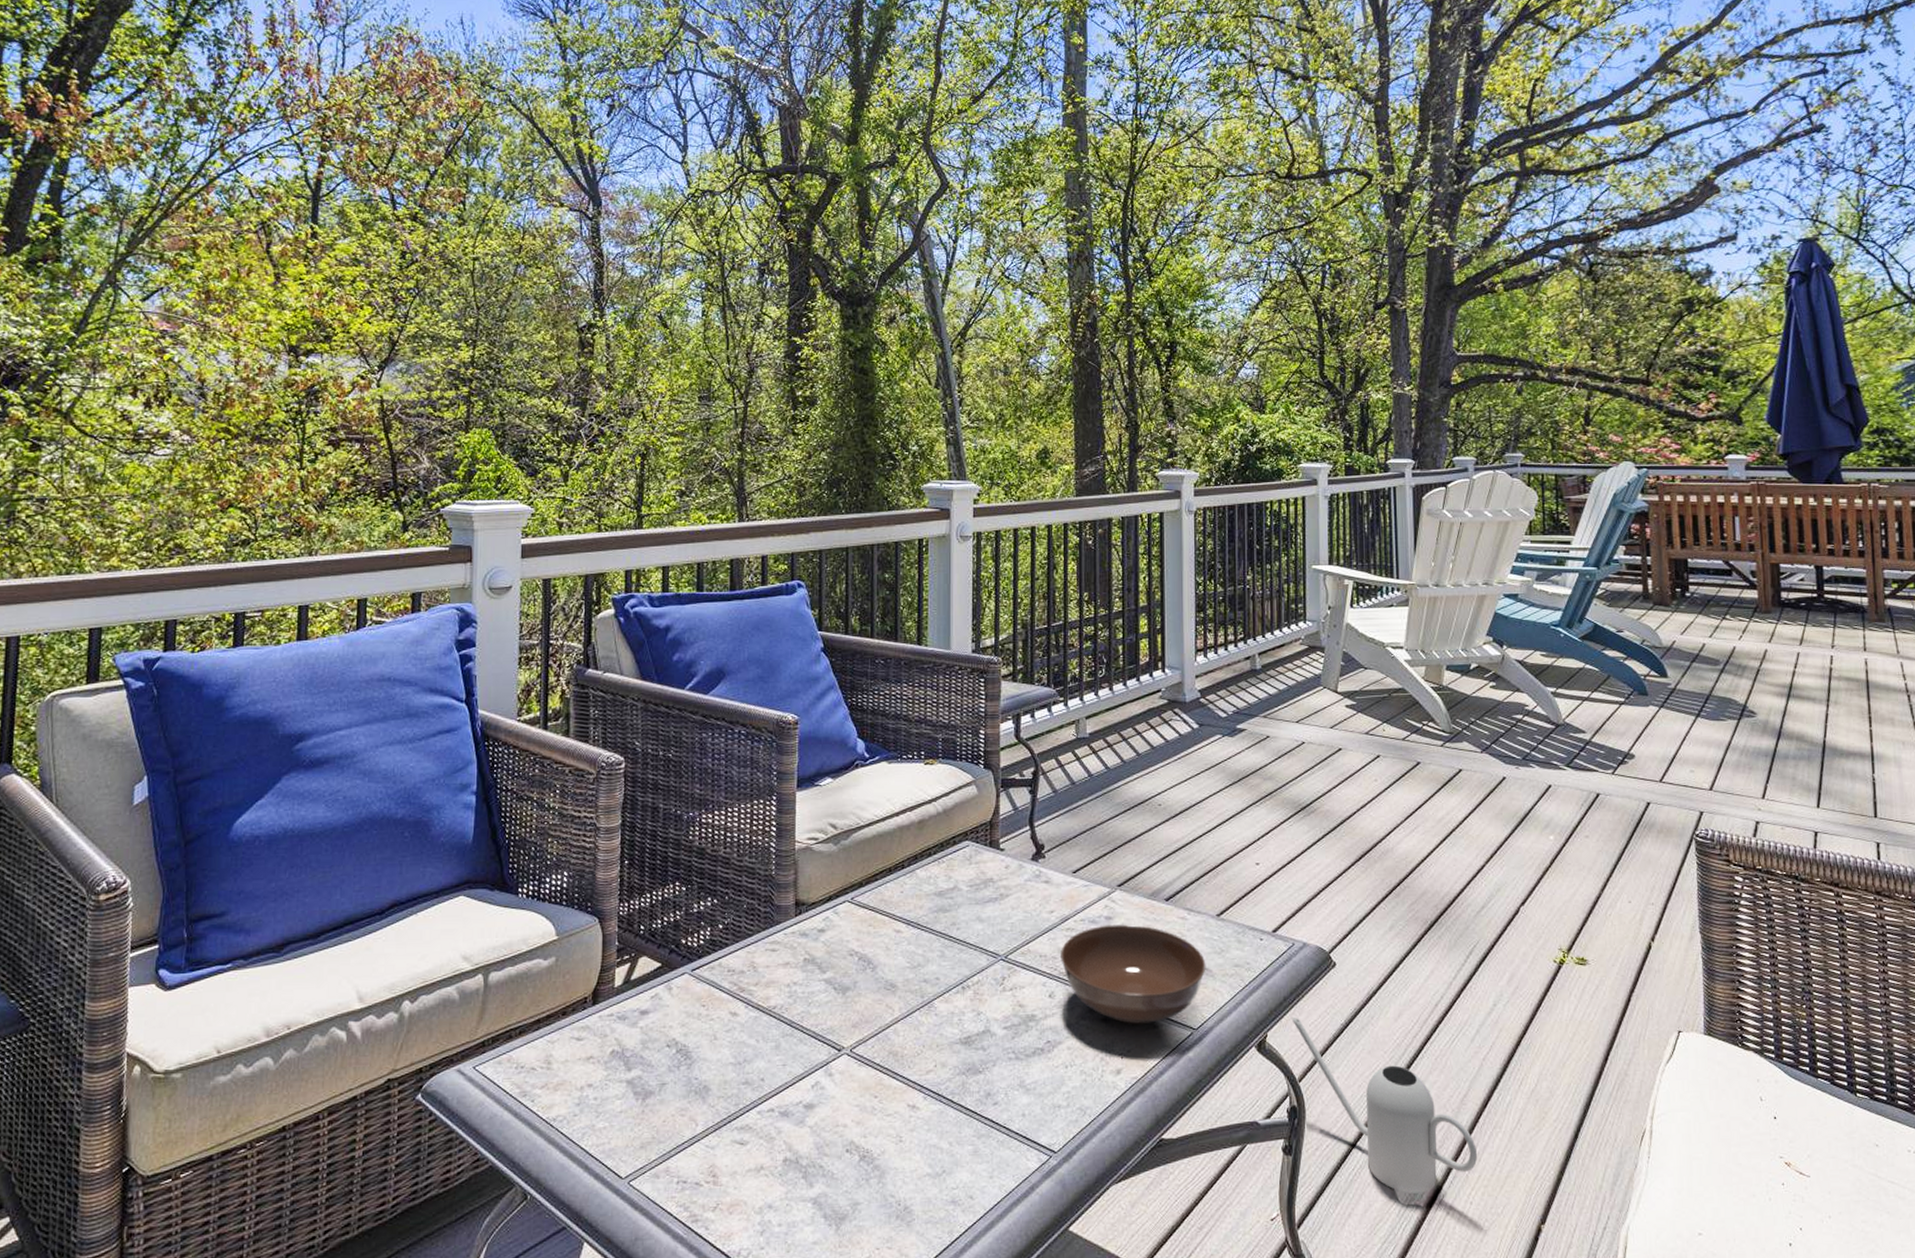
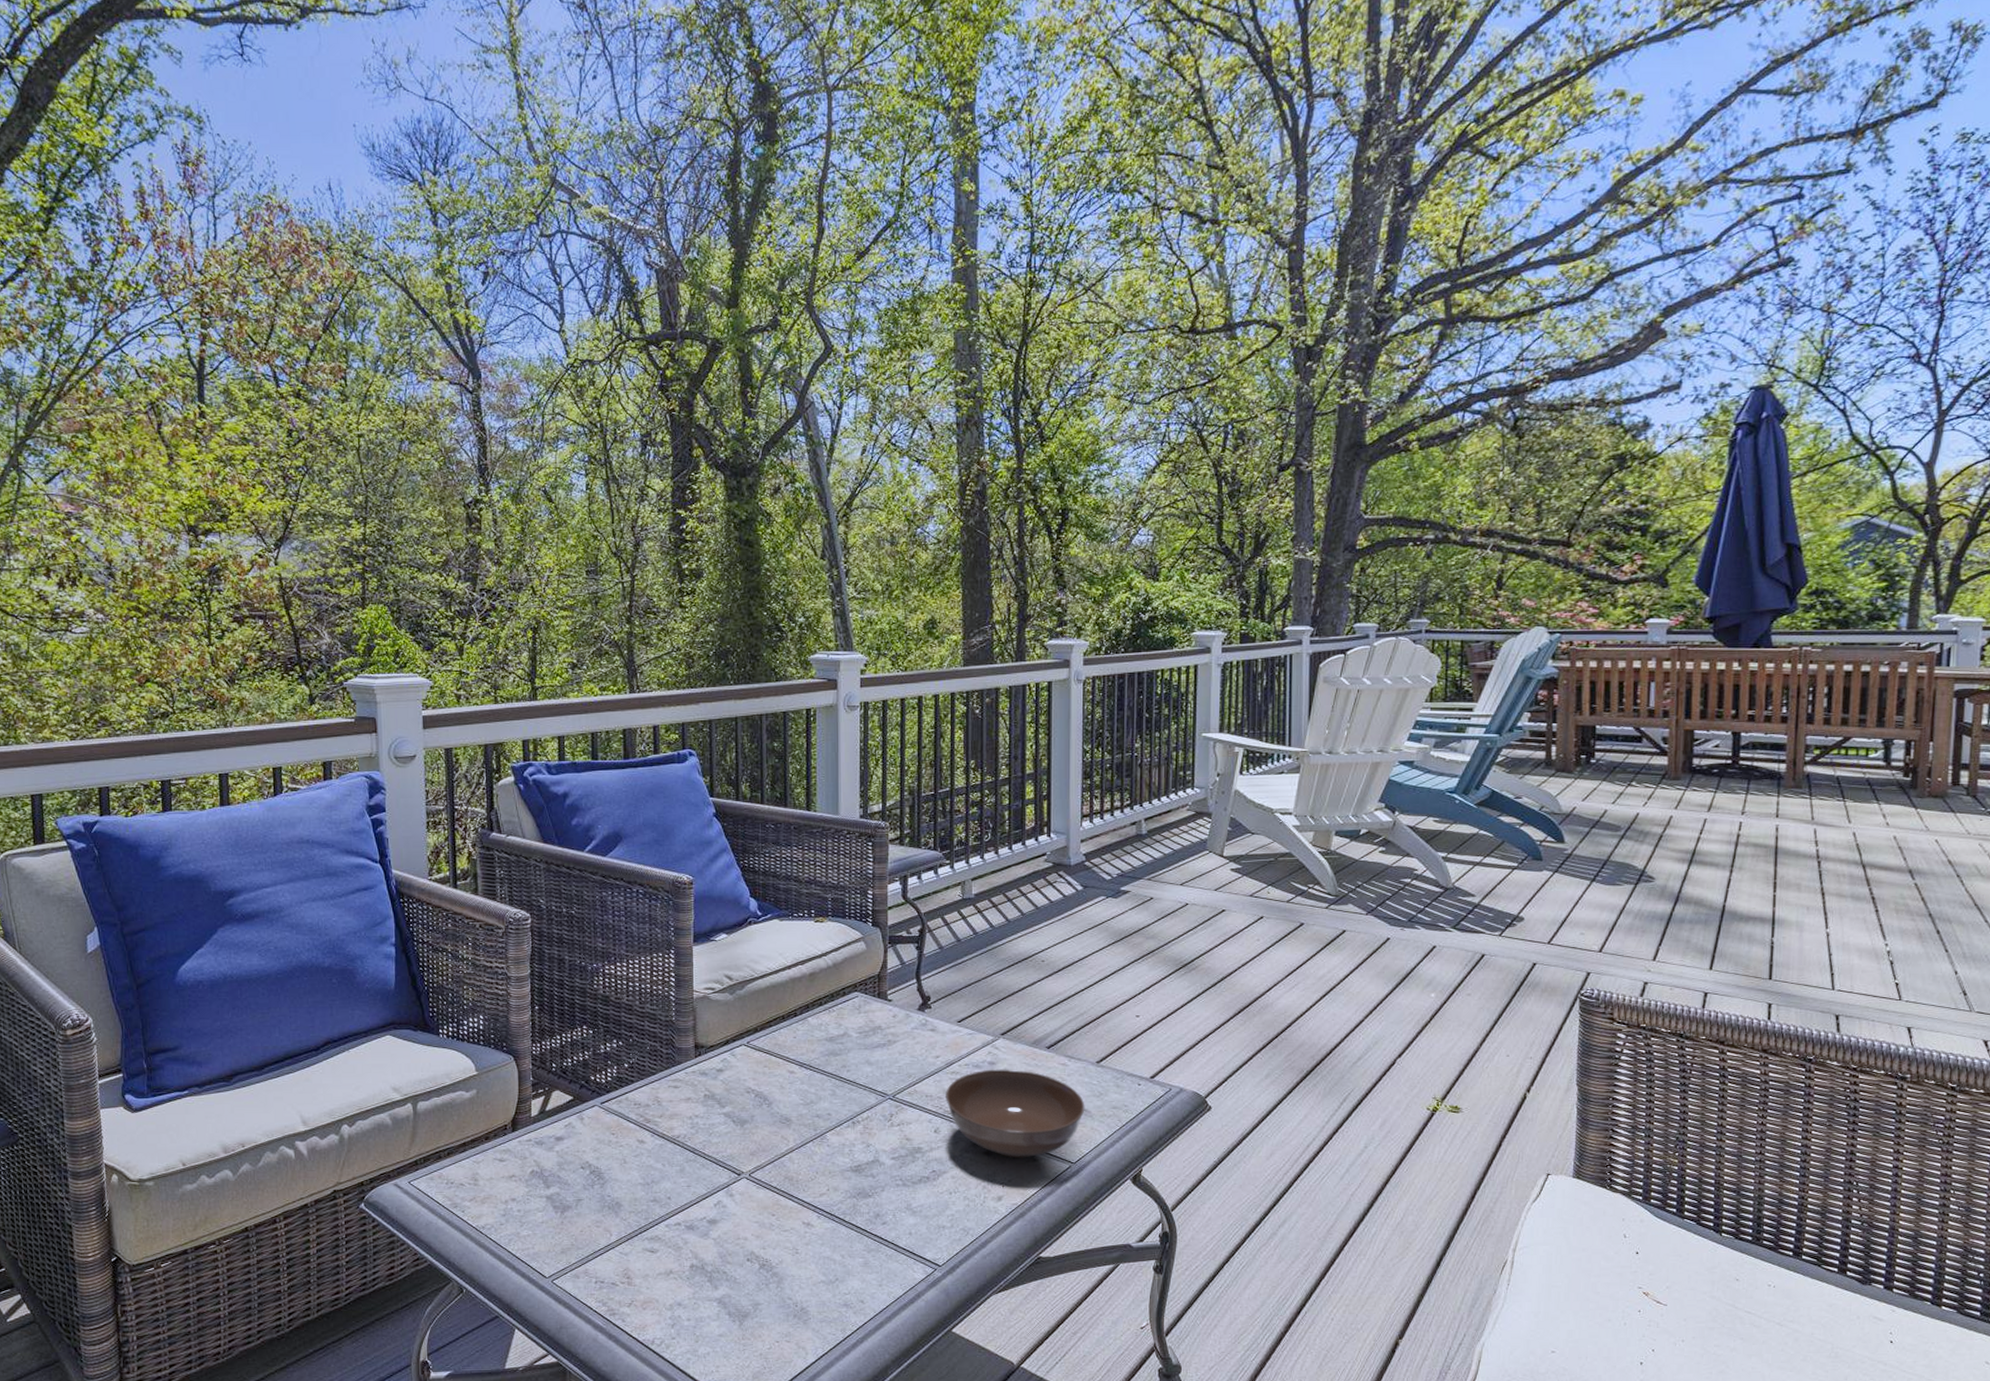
watering can: present [1291,1017,1478,1194] -> none [1166,1154,1341,1310]

